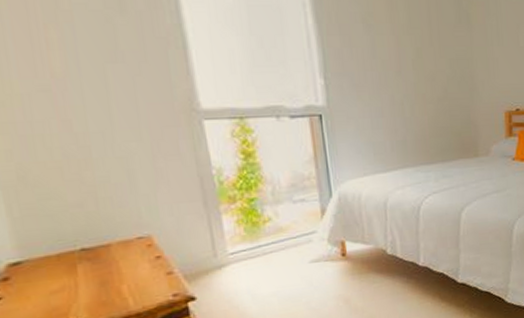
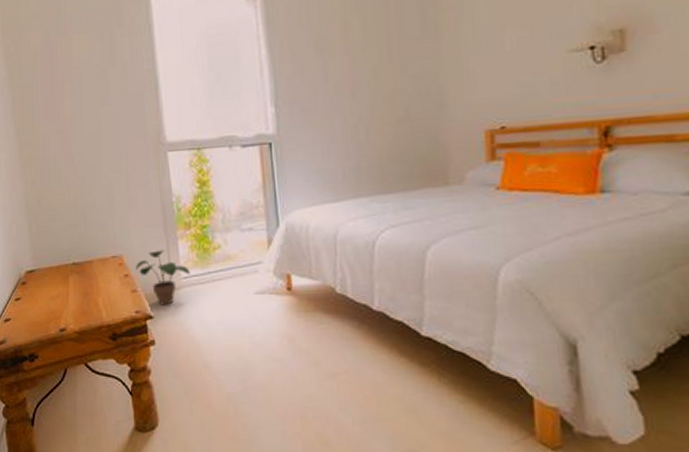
potted plant: none [169,226,238,285] -> present [135,250,190,305]

